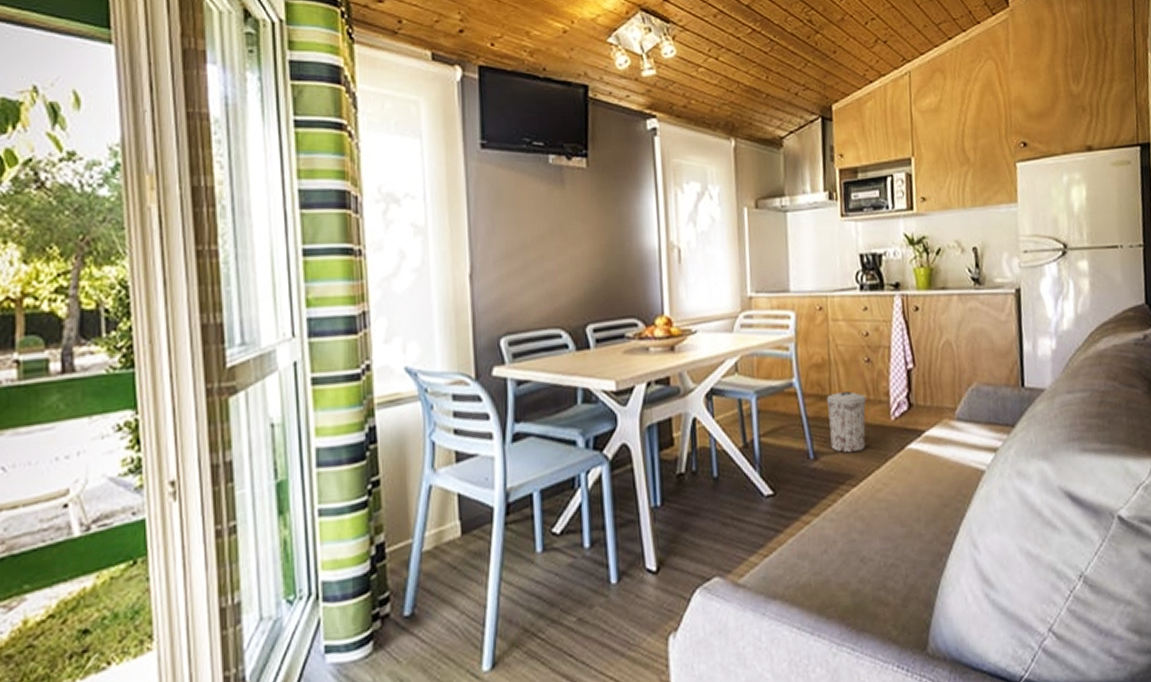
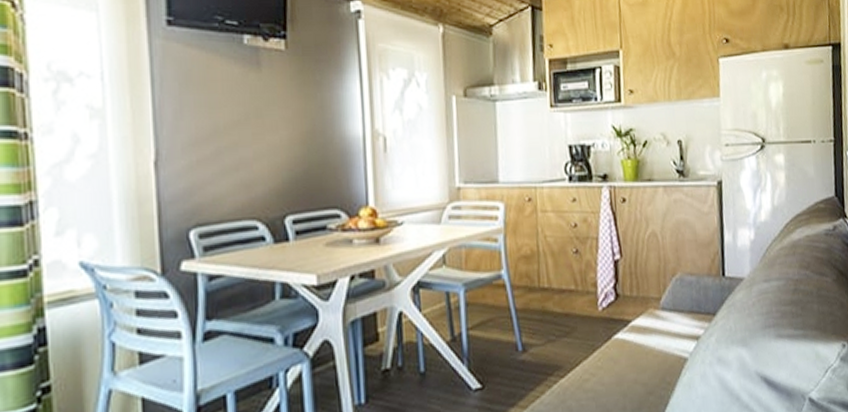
trash can: present [826,391,866,453] -> none [535,283,575,345]

